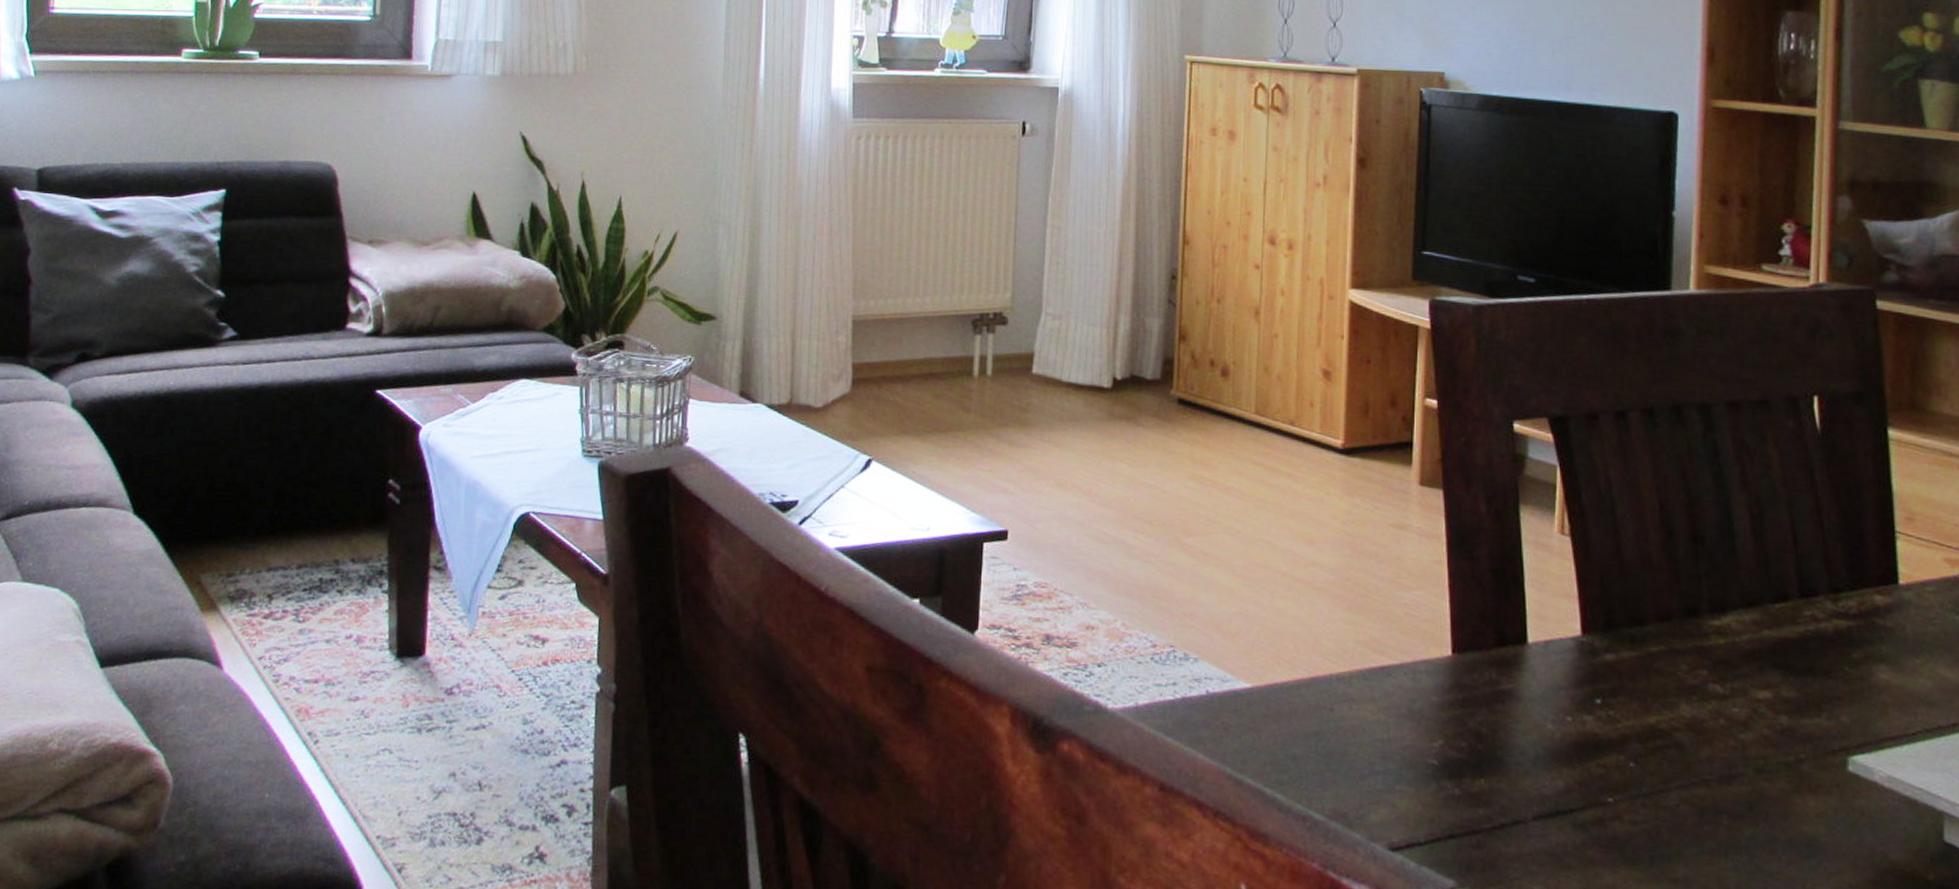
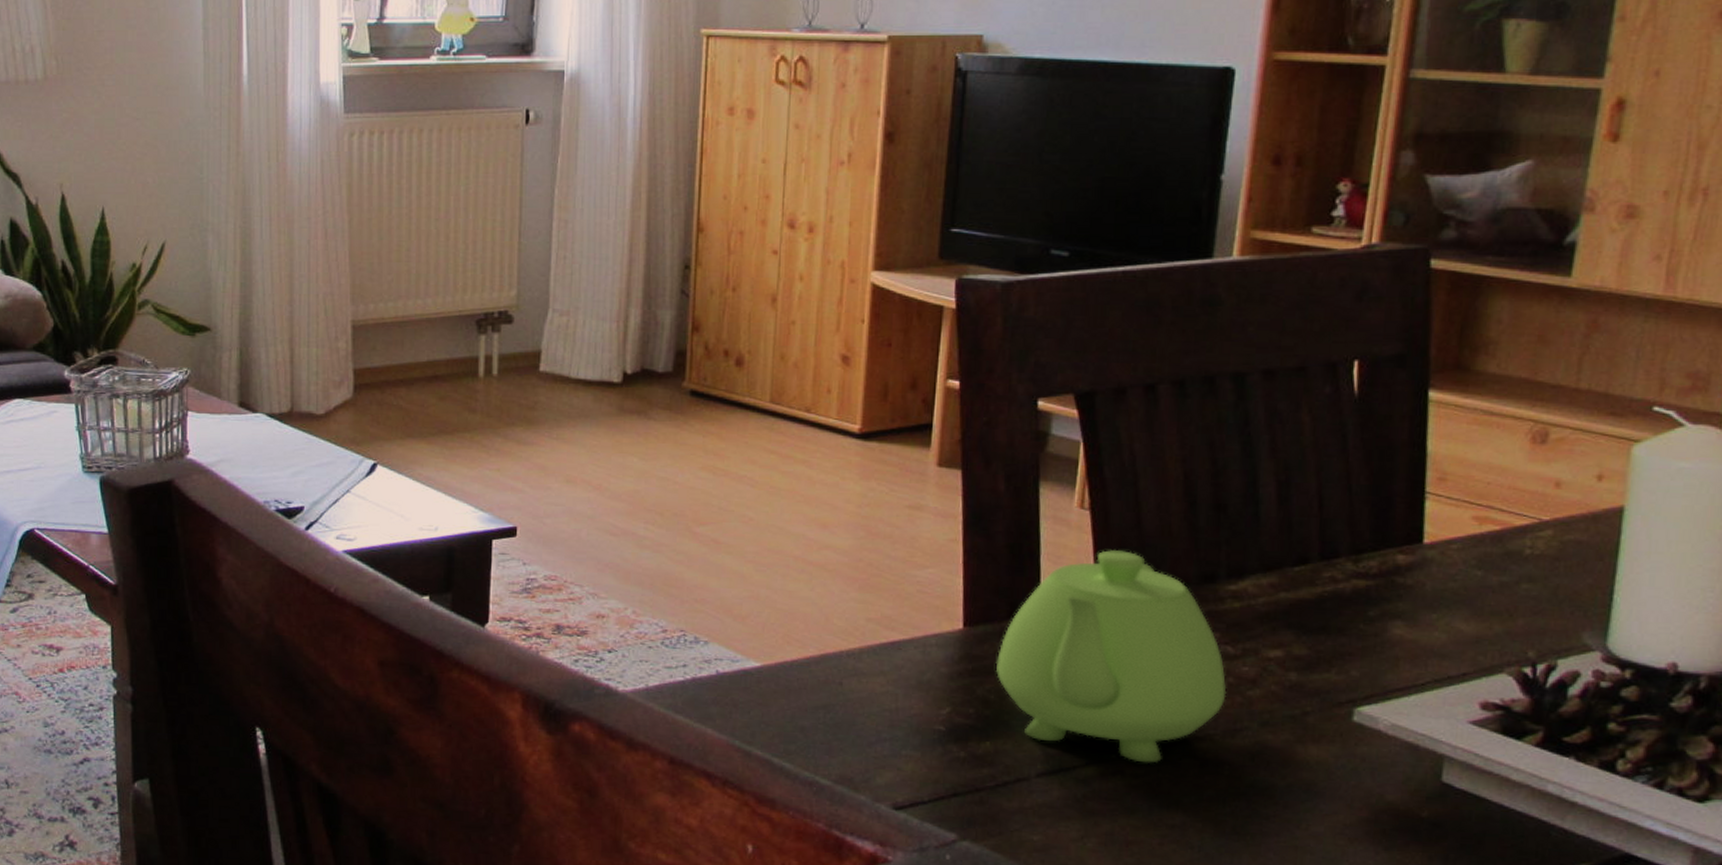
teapot: none [1486,578,1719,810] -> present [995,550,1227,763]

